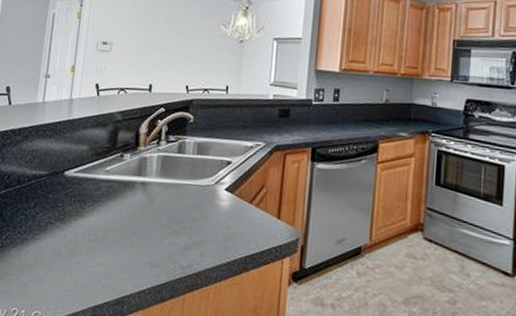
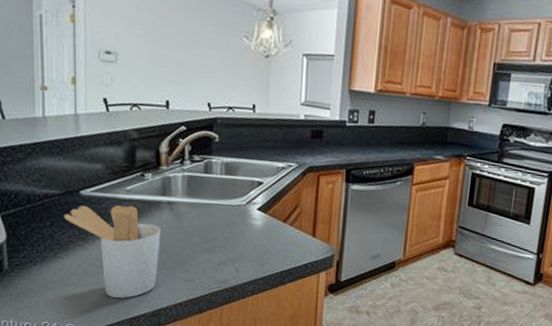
utensil holder: none [47,186,133,284] -> present [63,205,161,298]

